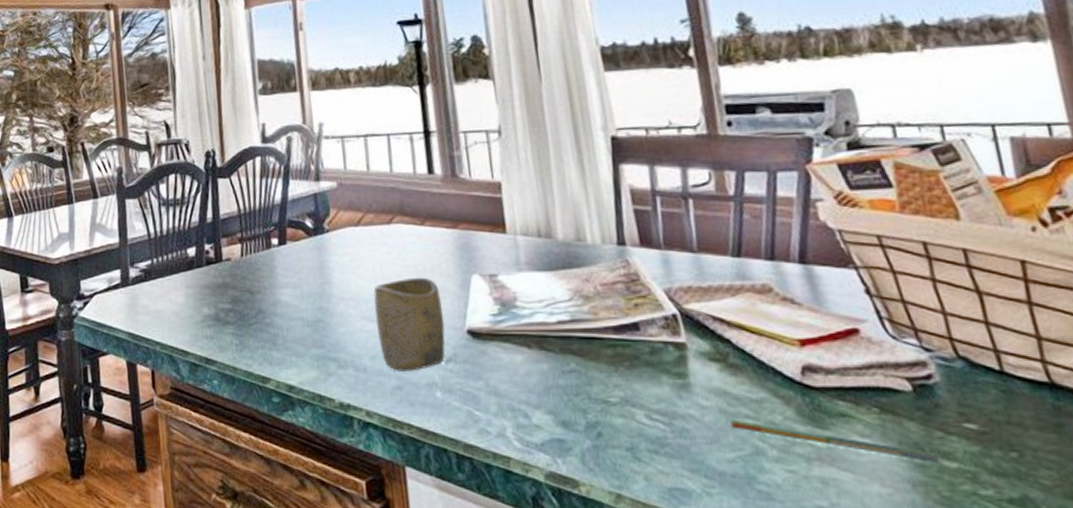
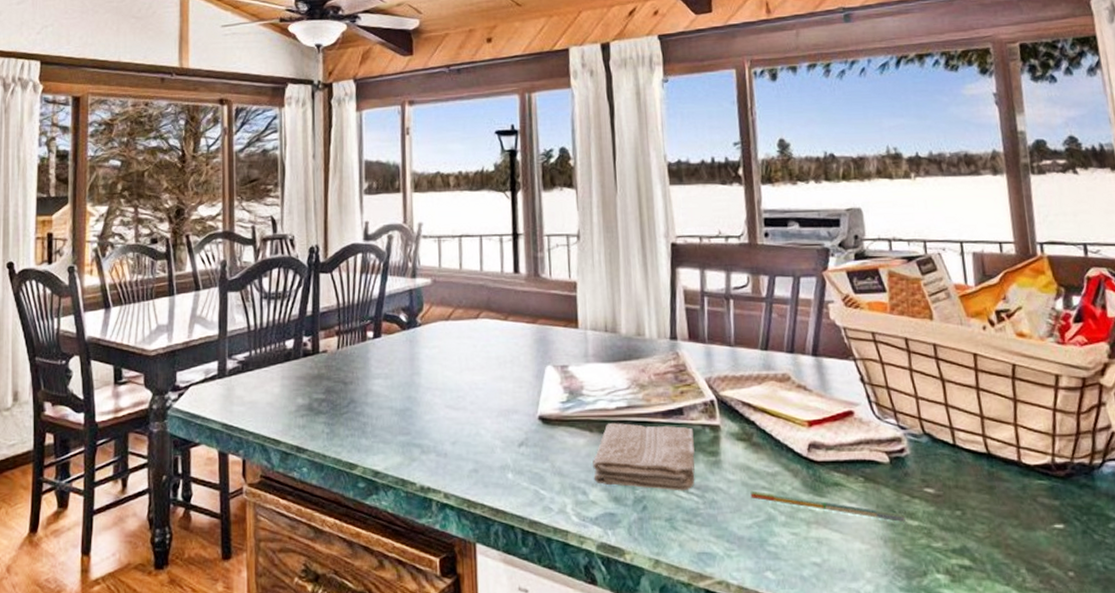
cup: present [373,277,445,371] -> none [458,368,519,455]
washcloth: none [533,339,660,417] -> present [592,423,695,491]

